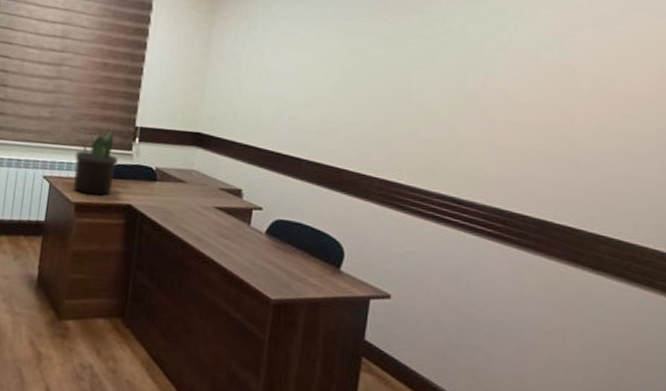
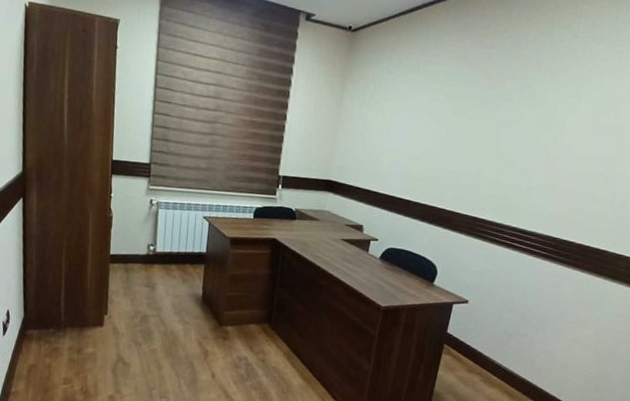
planter: present [73,121,118,196] -> none [229,171,265,232]

